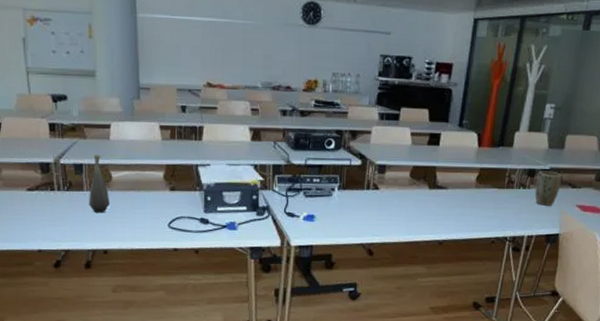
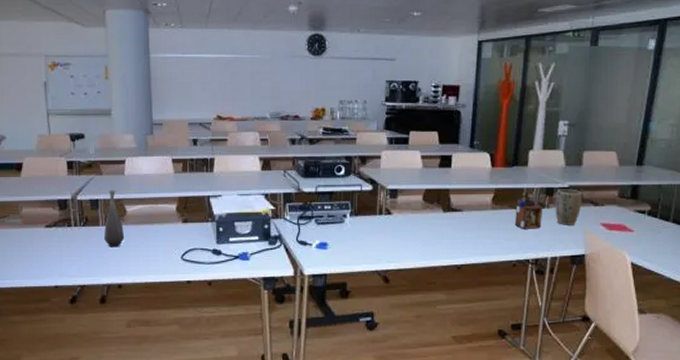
desk organizer: none [496,177,524,209] -> present [515,196,543,229]

